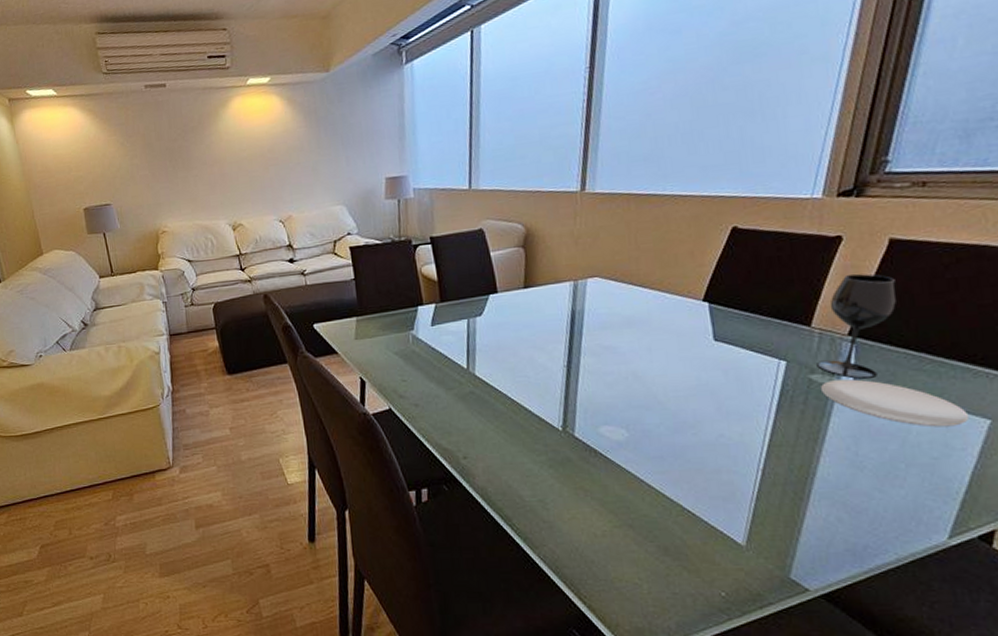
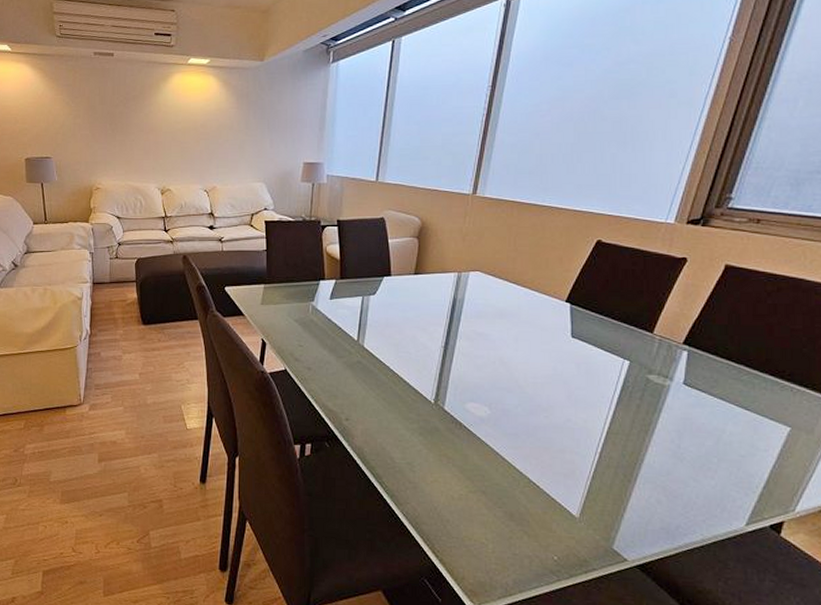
wineglass: present [817,273,898,379] -> none [655,291,726,383]
plate: present [820,379,970,427] -> none [655,381,774,431]

